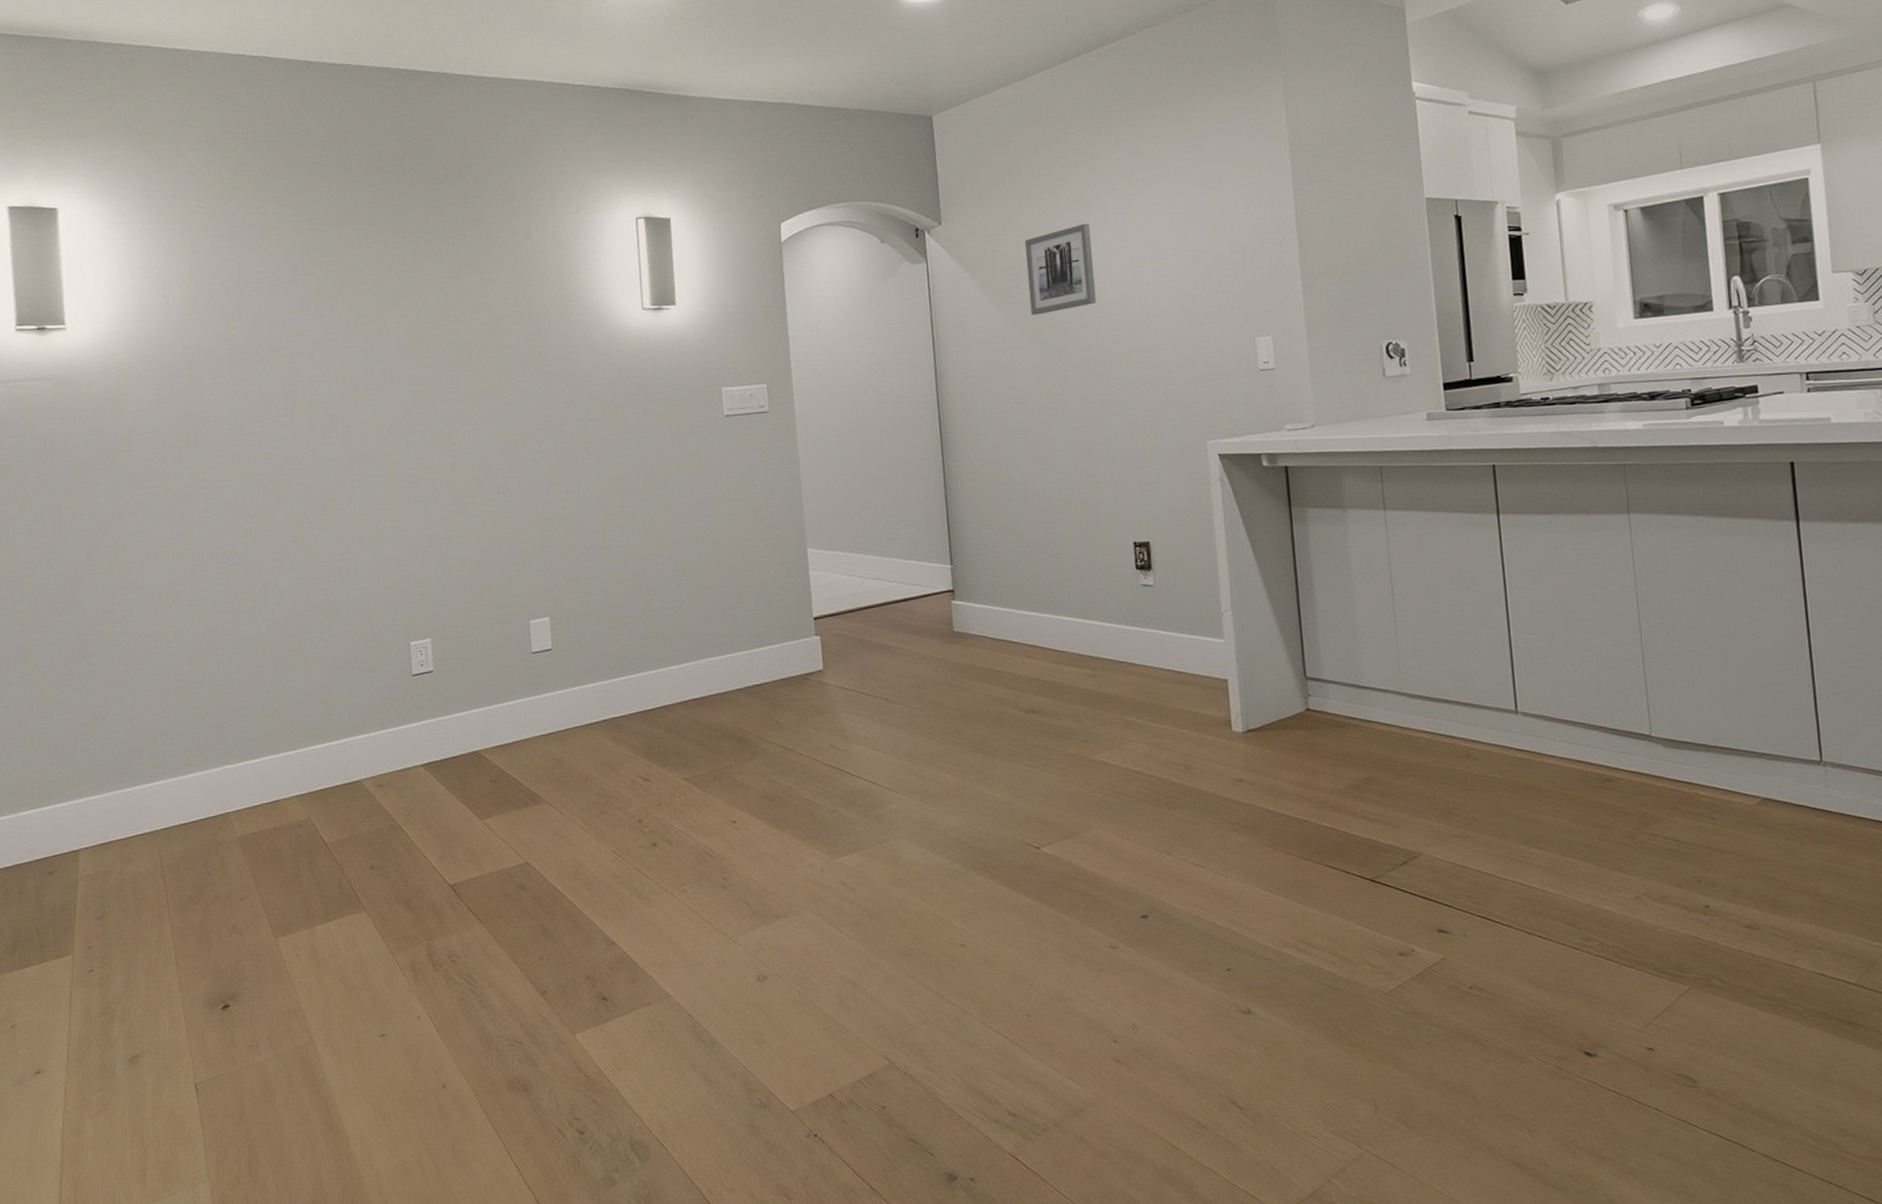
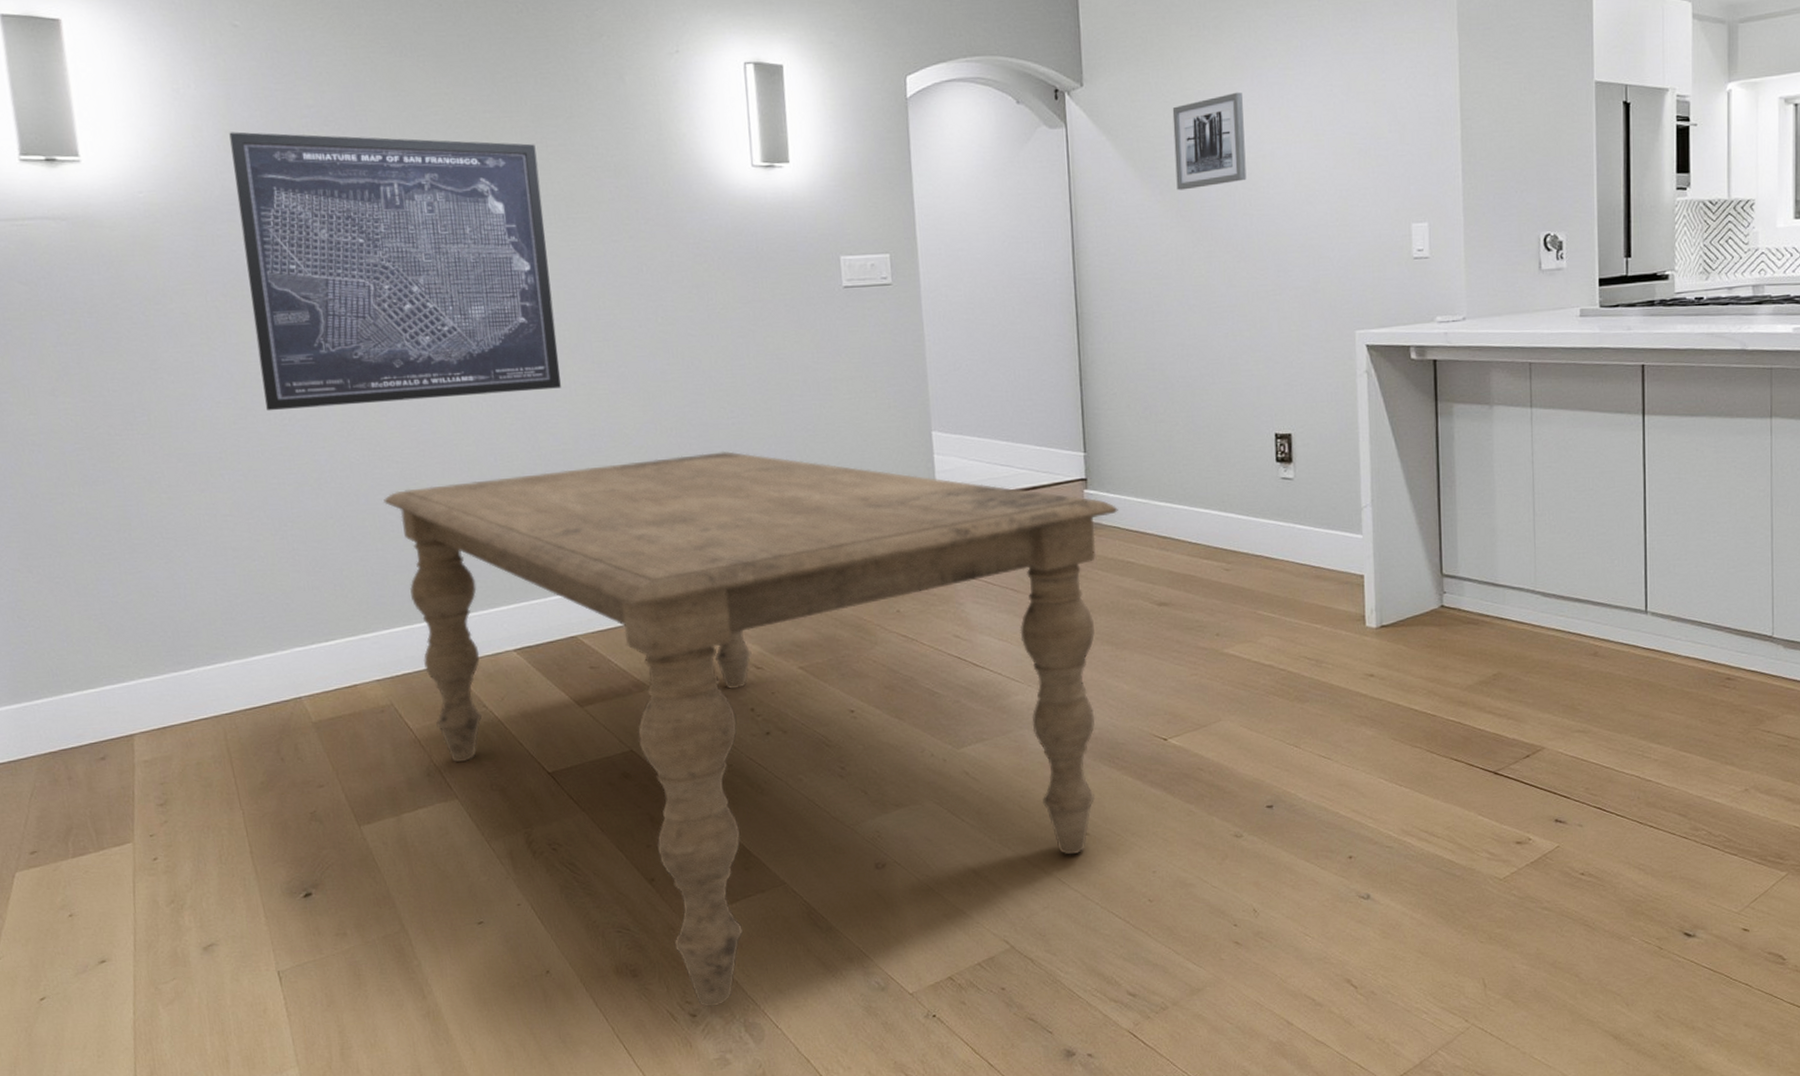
wall art: none [191,297,470,546] -> present [229,132,561,411]
dining table: none [309,571,985,1124] -> present [383,450,1118,1007]

